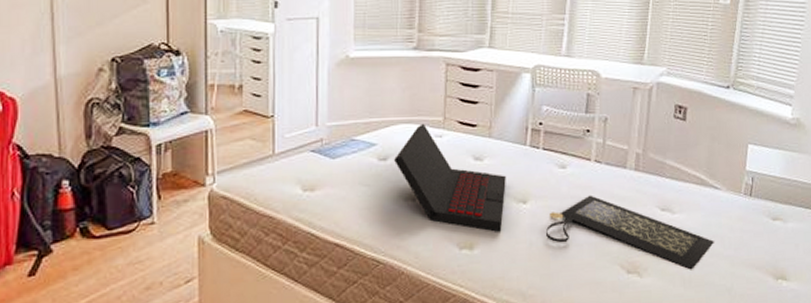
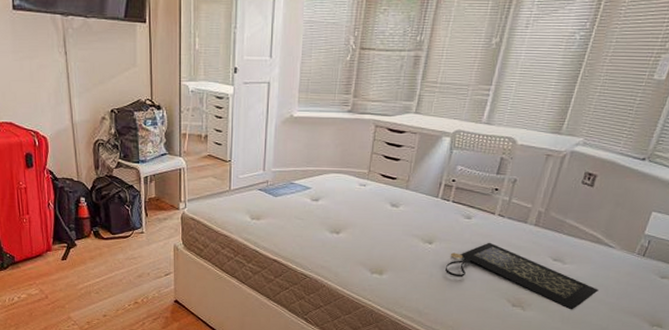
laptop: present [394,123,506,232] -> none [324,174,417,264]

